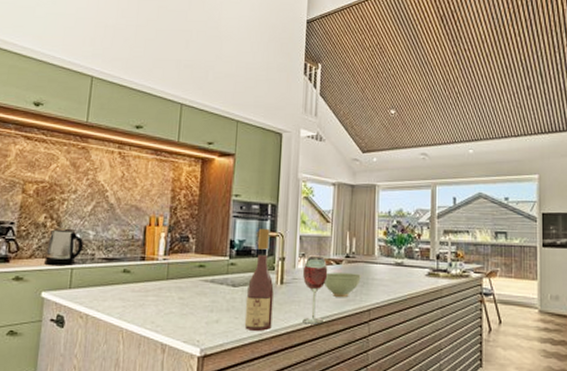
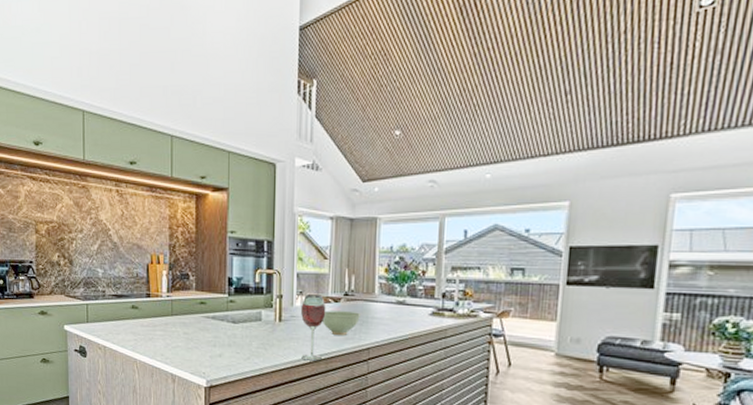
kettle: present [44,228,84,266] -> none [63,266,95,302]
wine bottle: present [244,229,274,332] -> none [245,266,273,367]

